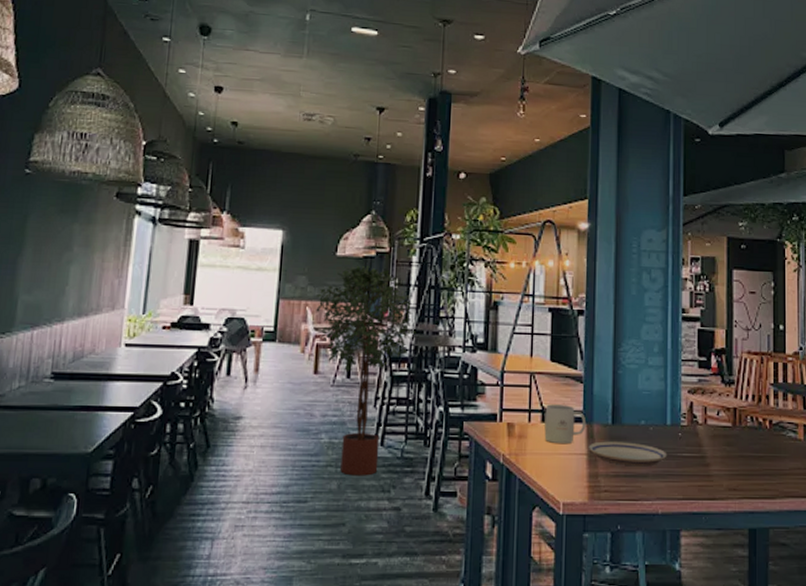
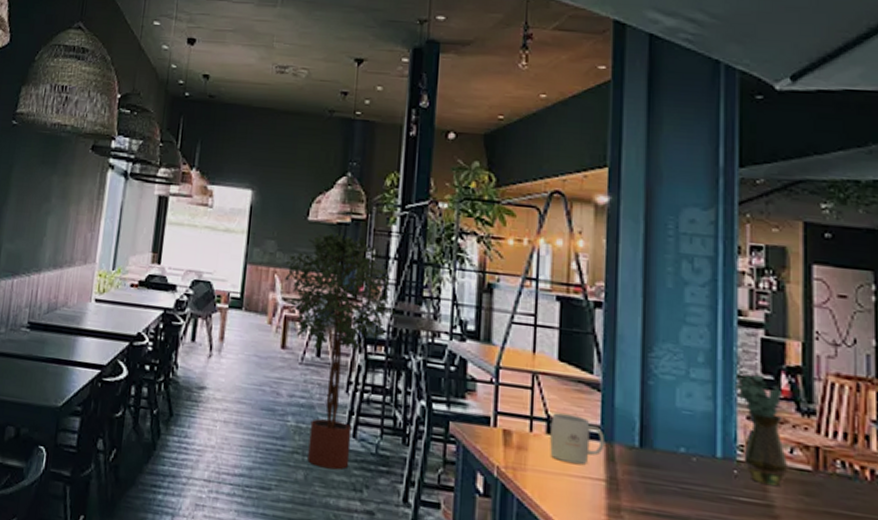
plate: present [589,441,668,467] -> none [608,467,718,507]
vase: none [680,353,715,441] -> present [735,367,787,486]

